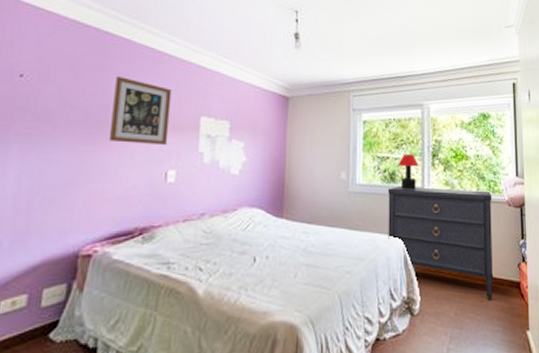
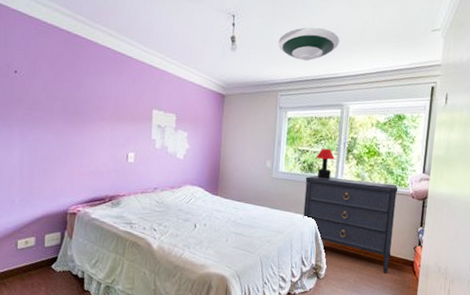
wall art: present [110,77,172,146] -> none [84,74,130,133]
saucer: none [347,23,413,59] -> present [278,27,339,61]

